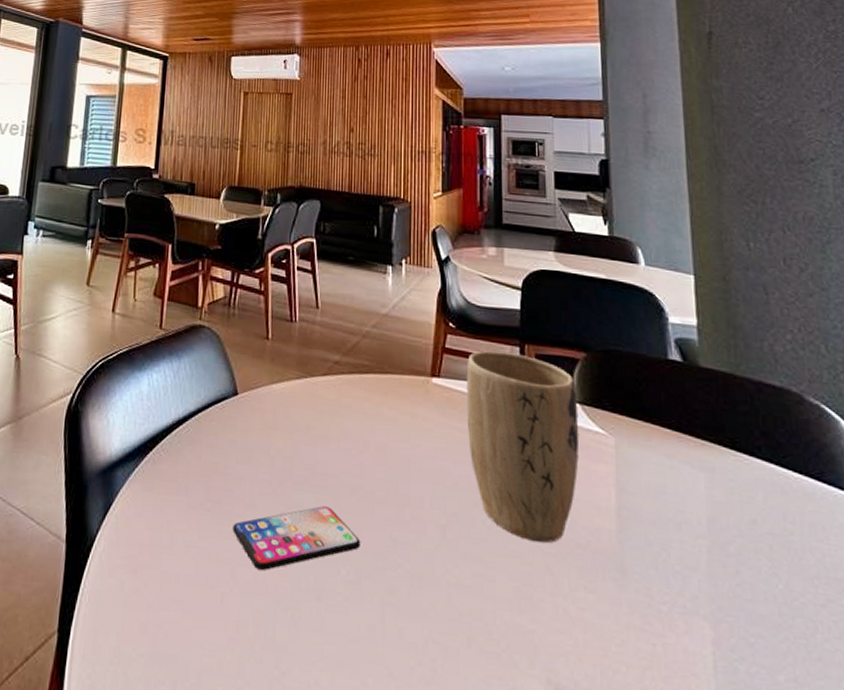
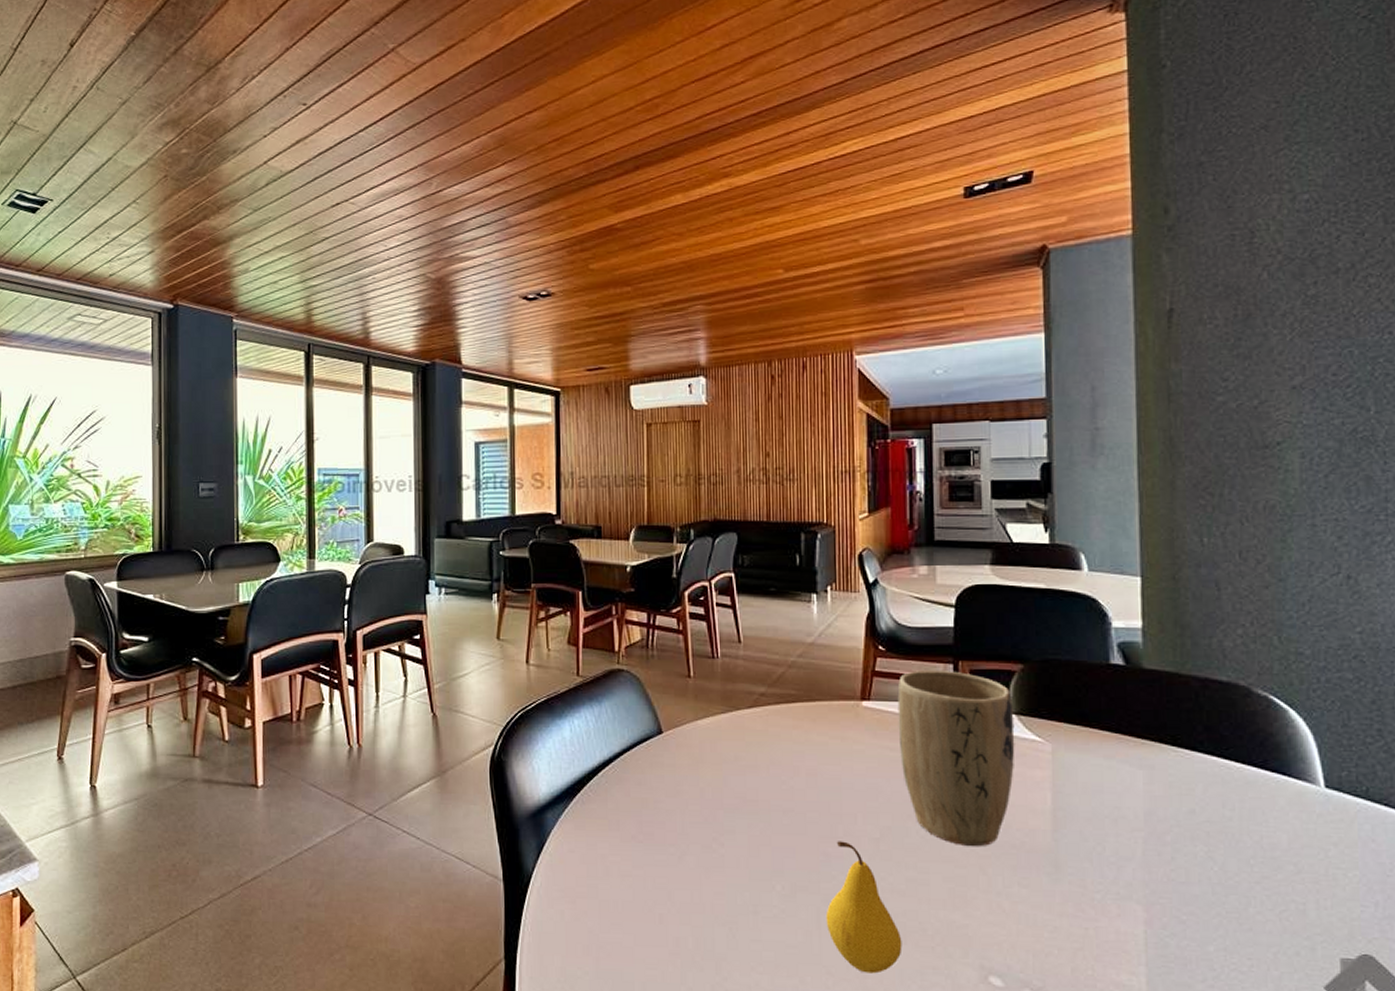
smartphone: present [232,506,361,570] -> none [666,830,794,891]
fruit: none [390,525,467,680] -> present [825,841,902,974]

